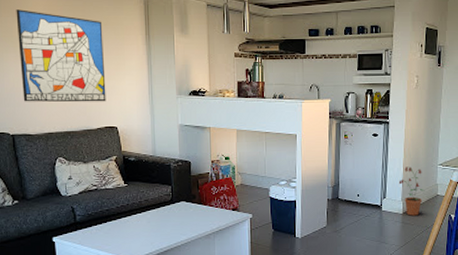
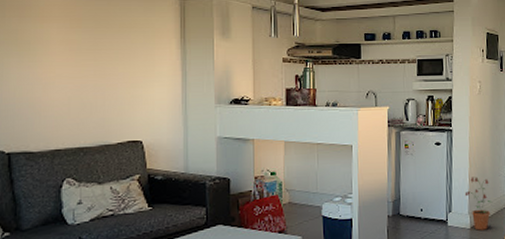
wall art: present [16,9,106,102] -> none [23,9,130,114]

